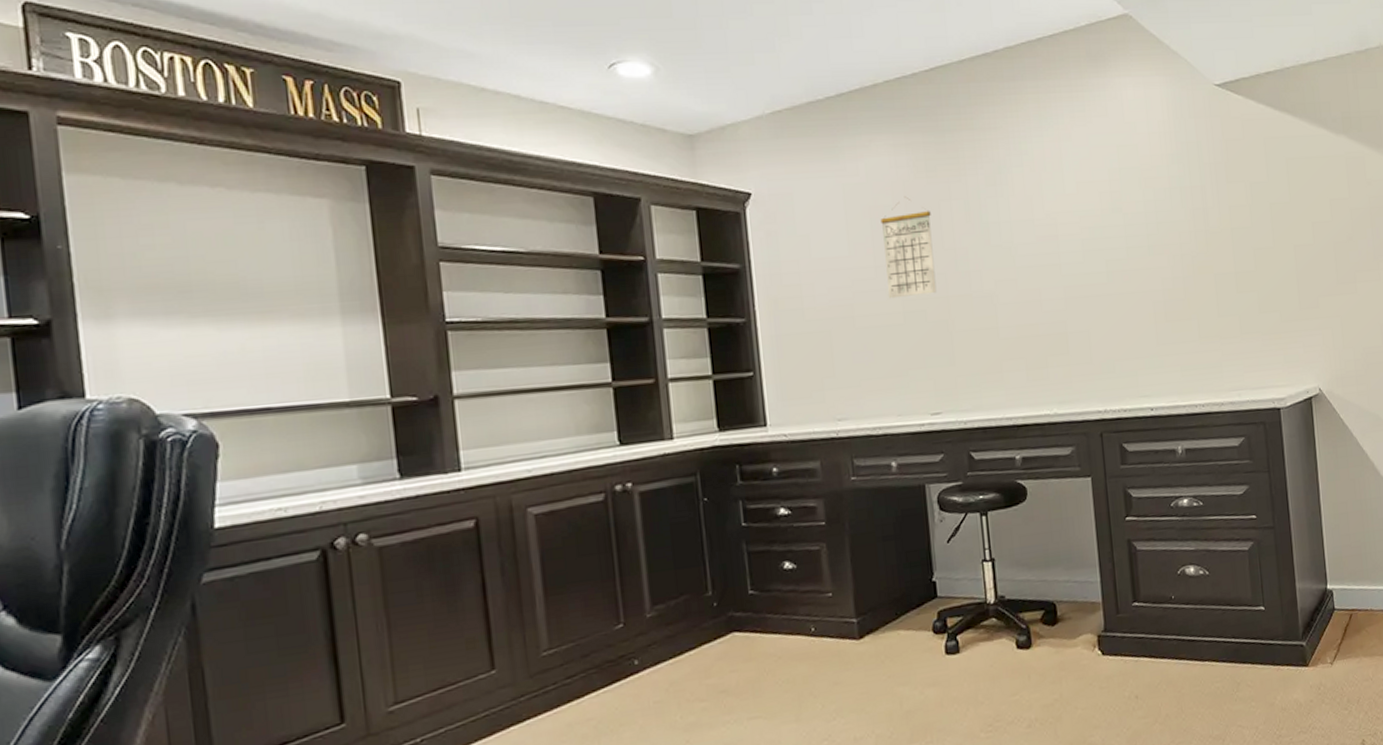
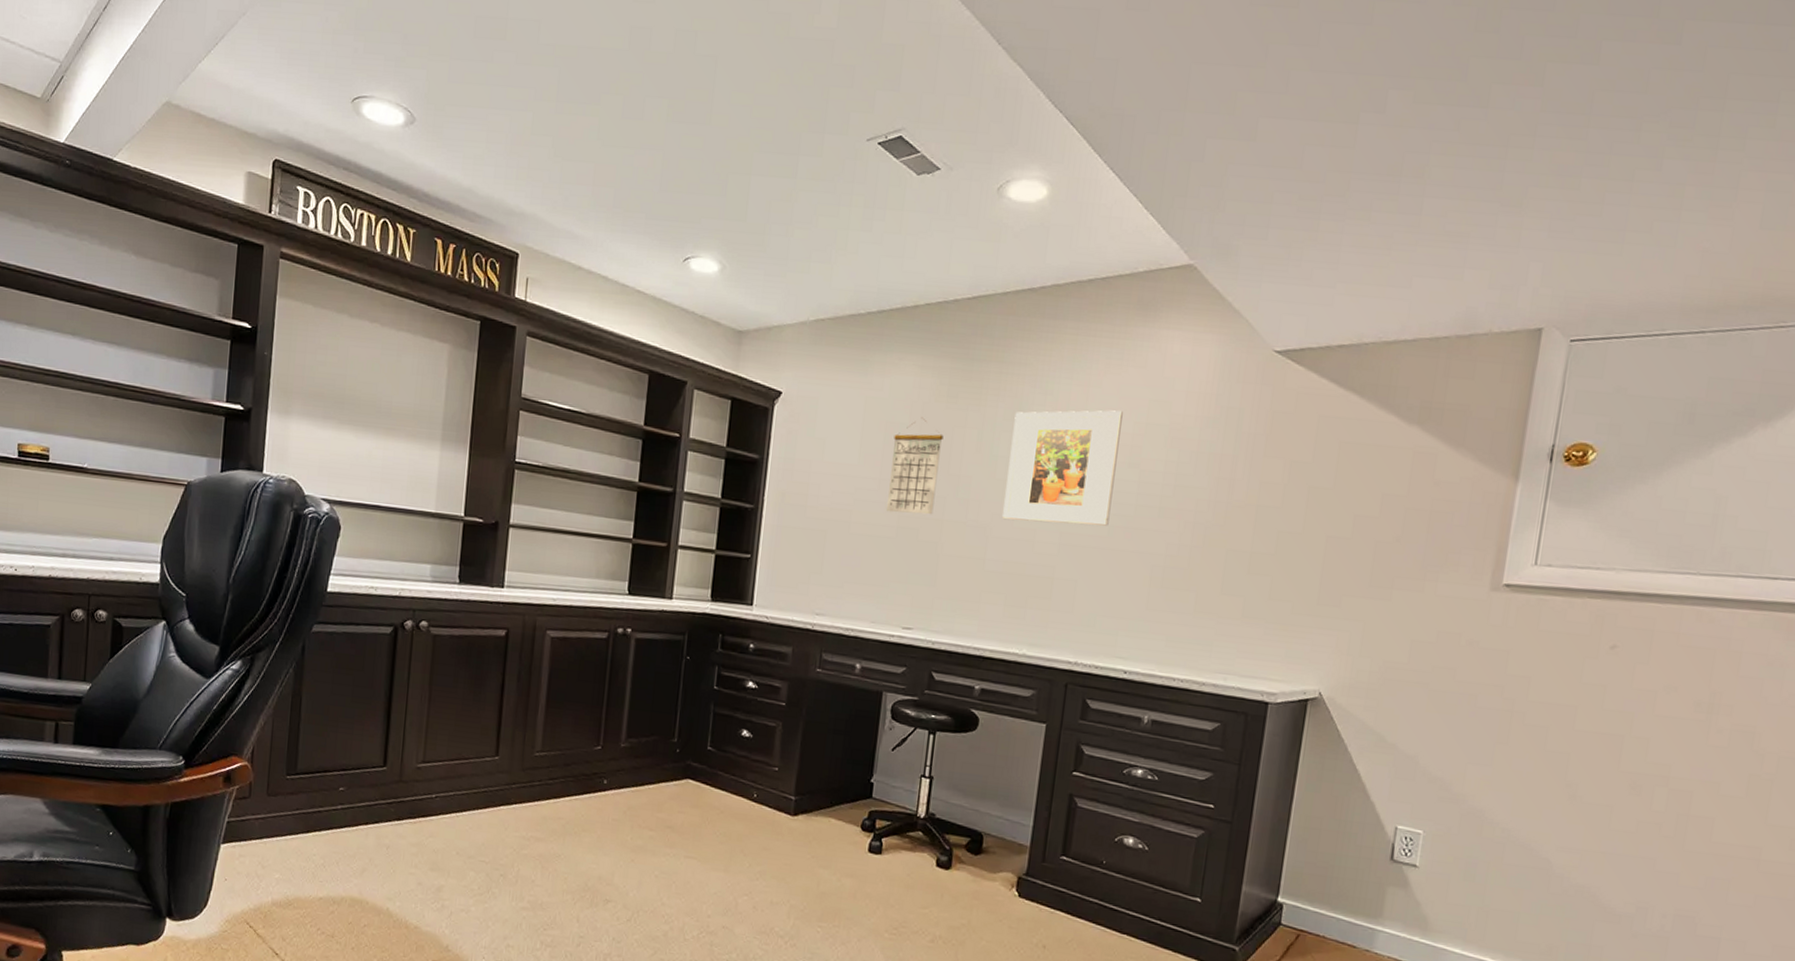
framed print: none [996,160,1106,285] -> present [1003,410,1123,526]

